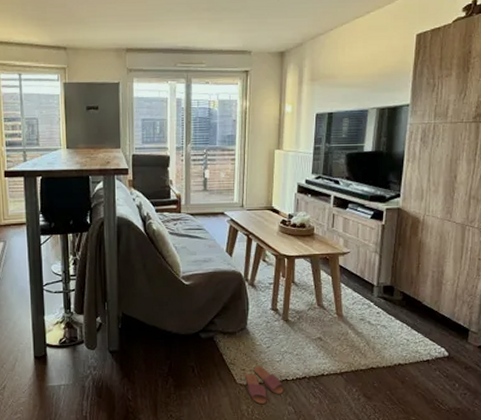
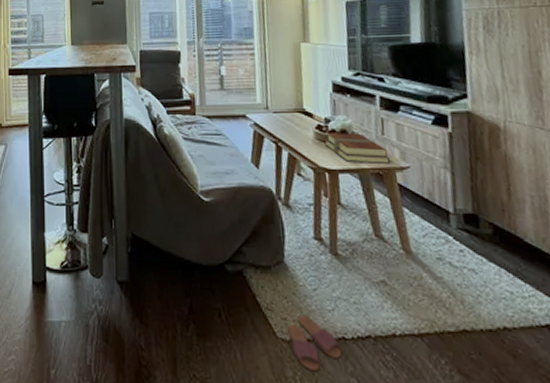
books: none [286,225,336,250] -> present [324,132,391,163]

